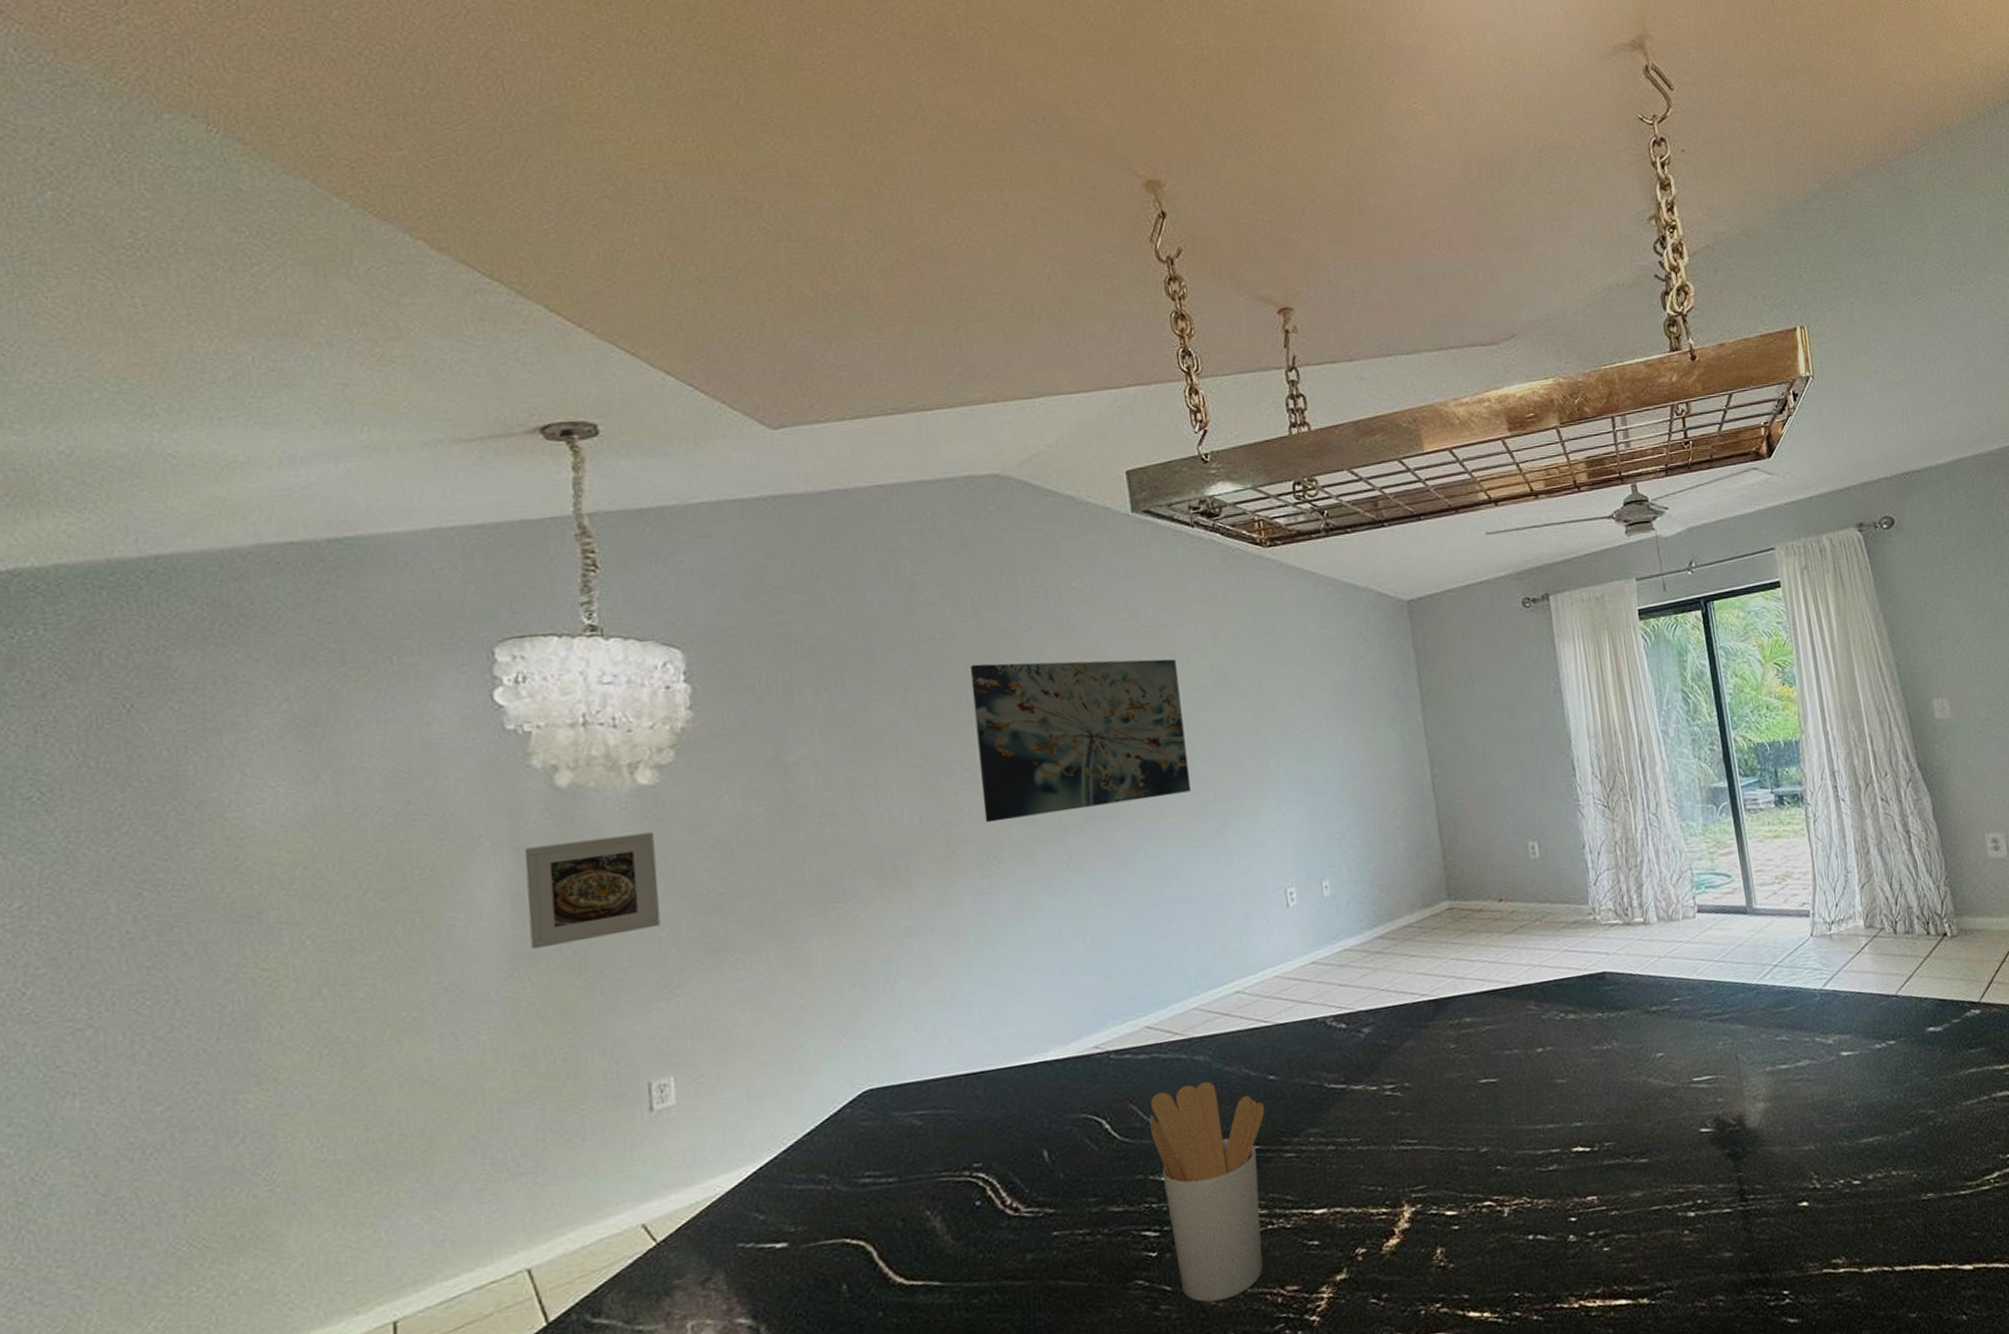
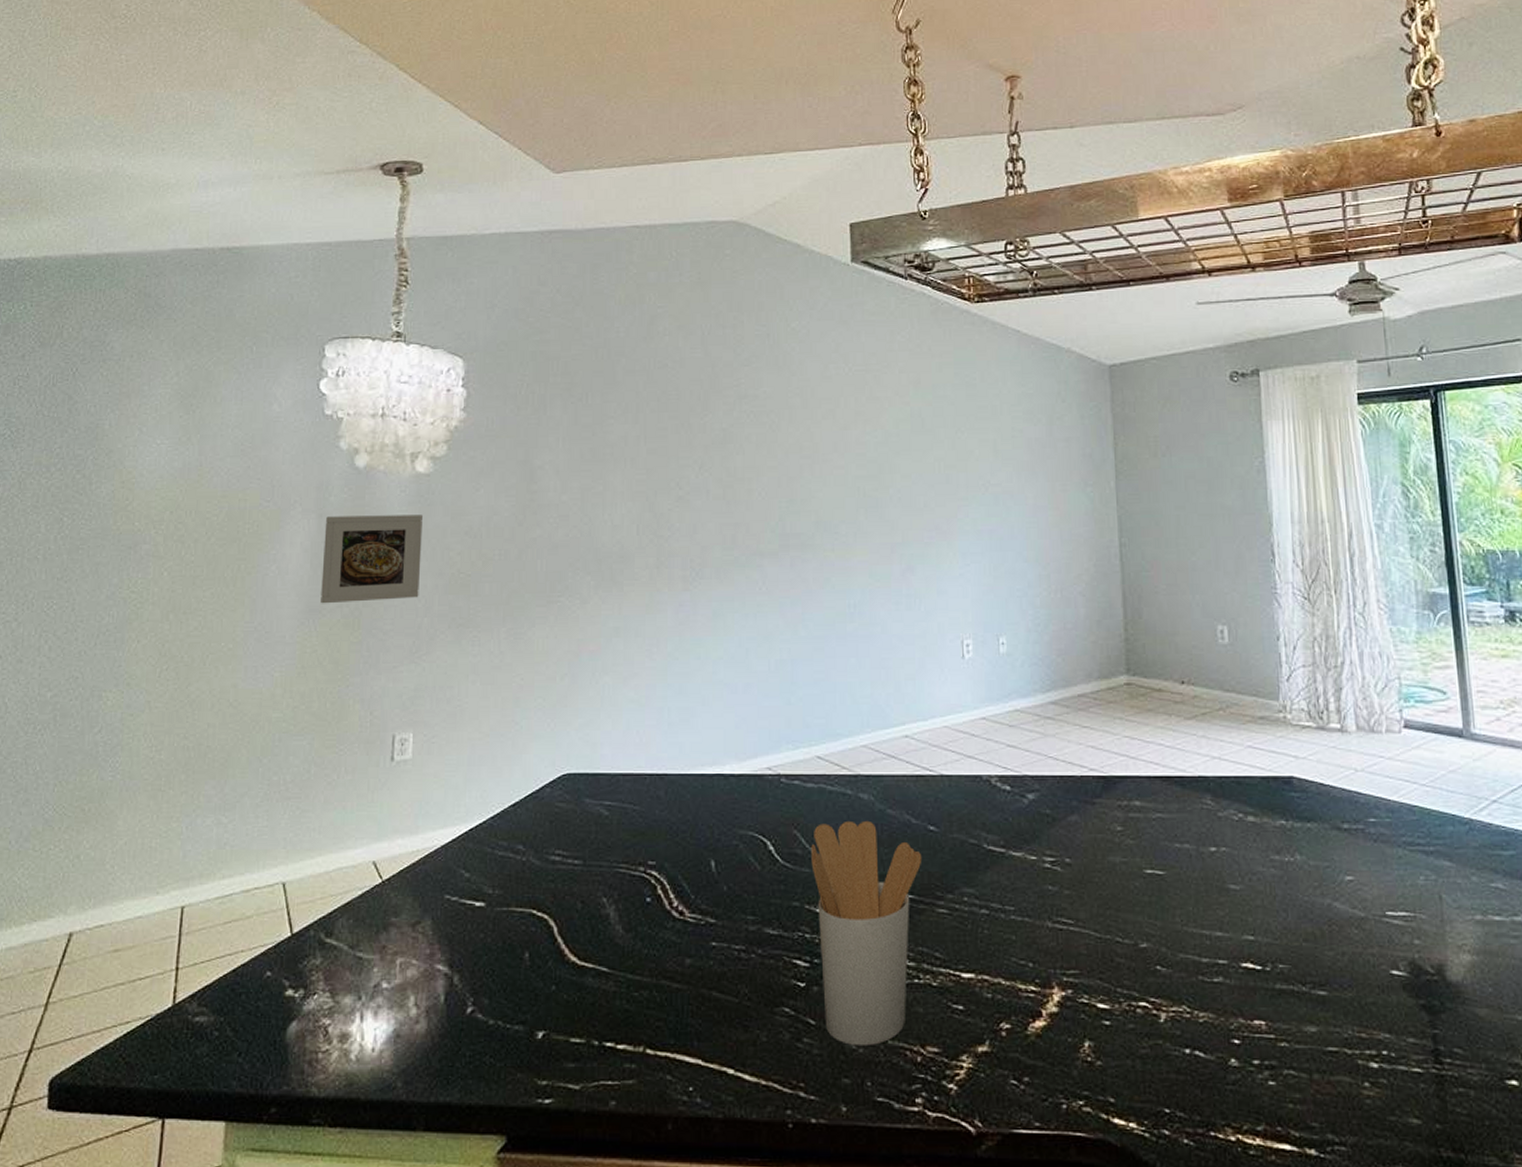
wall art: present [969,659,1191,823] -> none [693,392,880,540]

